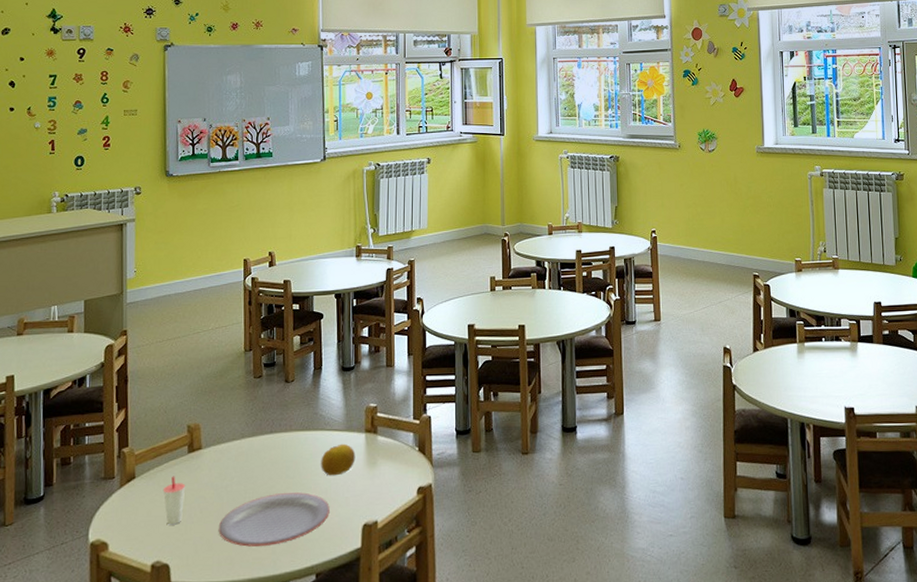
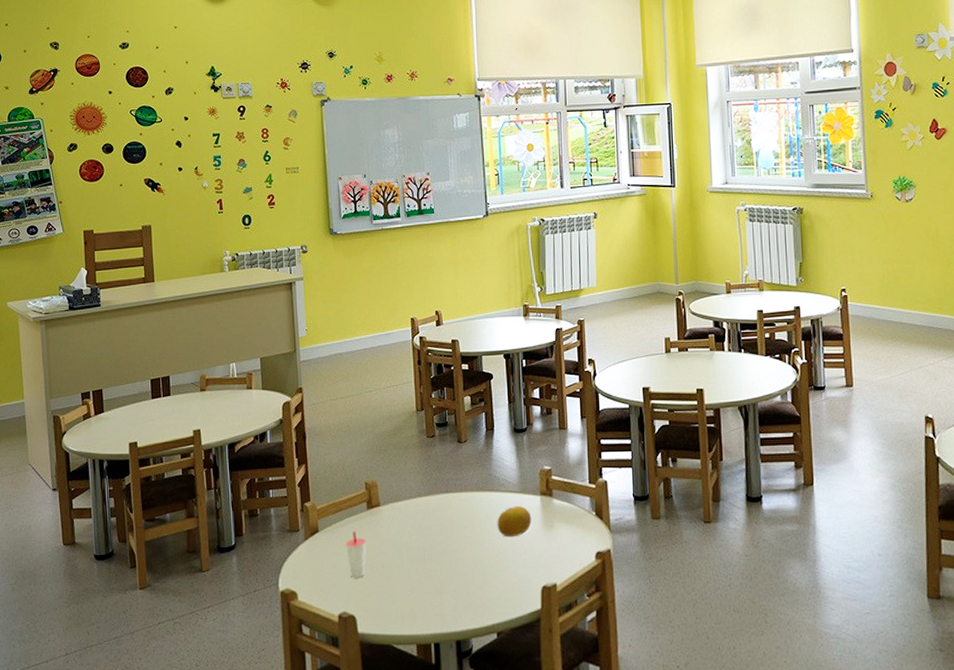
plate: present [218,492,330,547] -> none [400,551,508,603]

